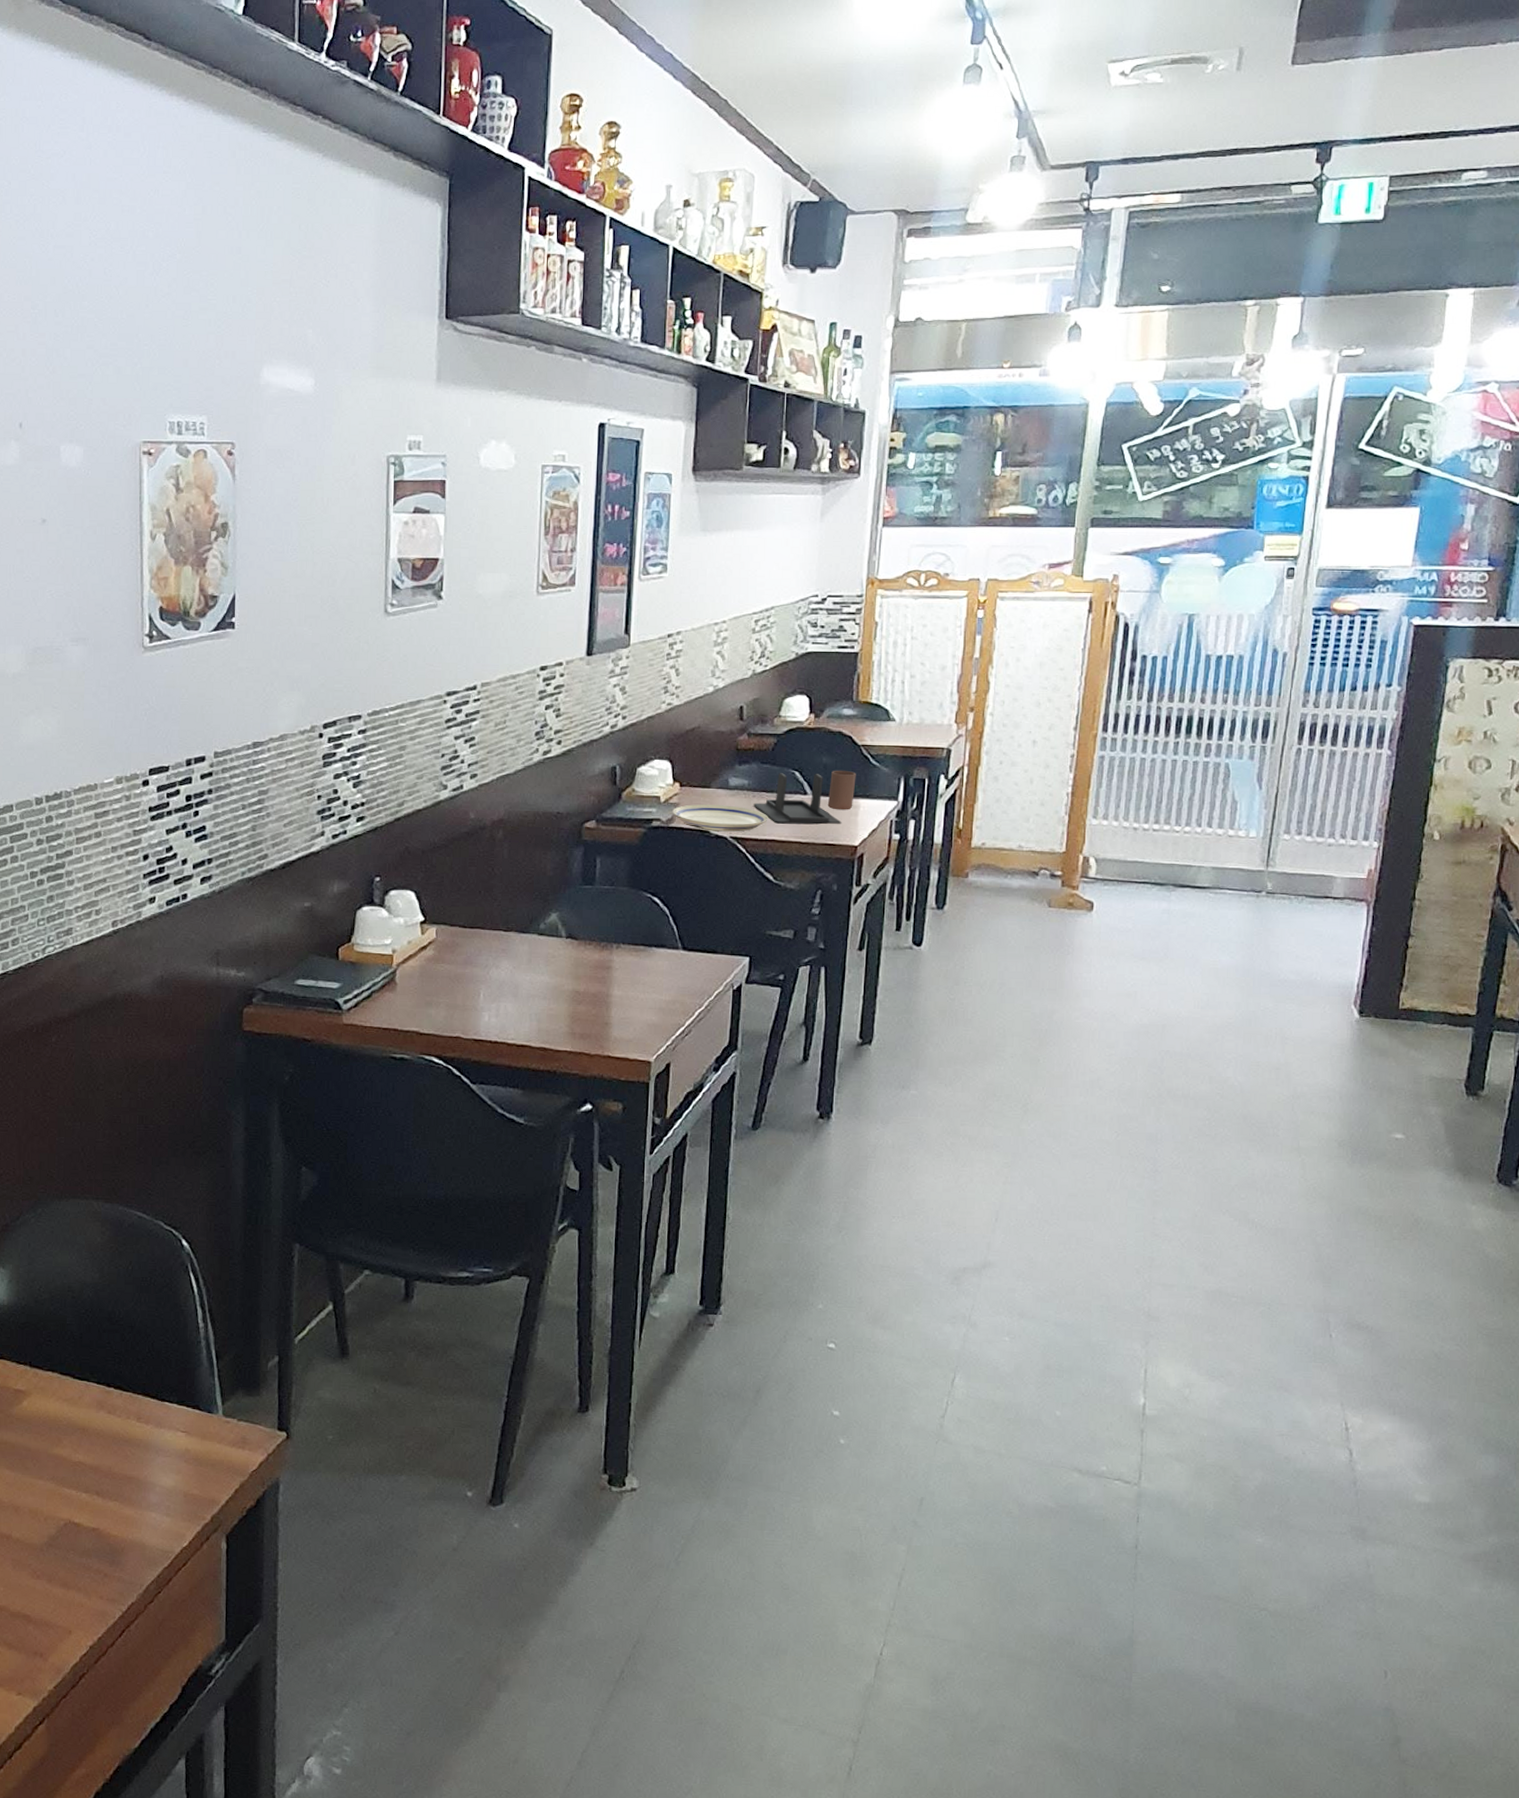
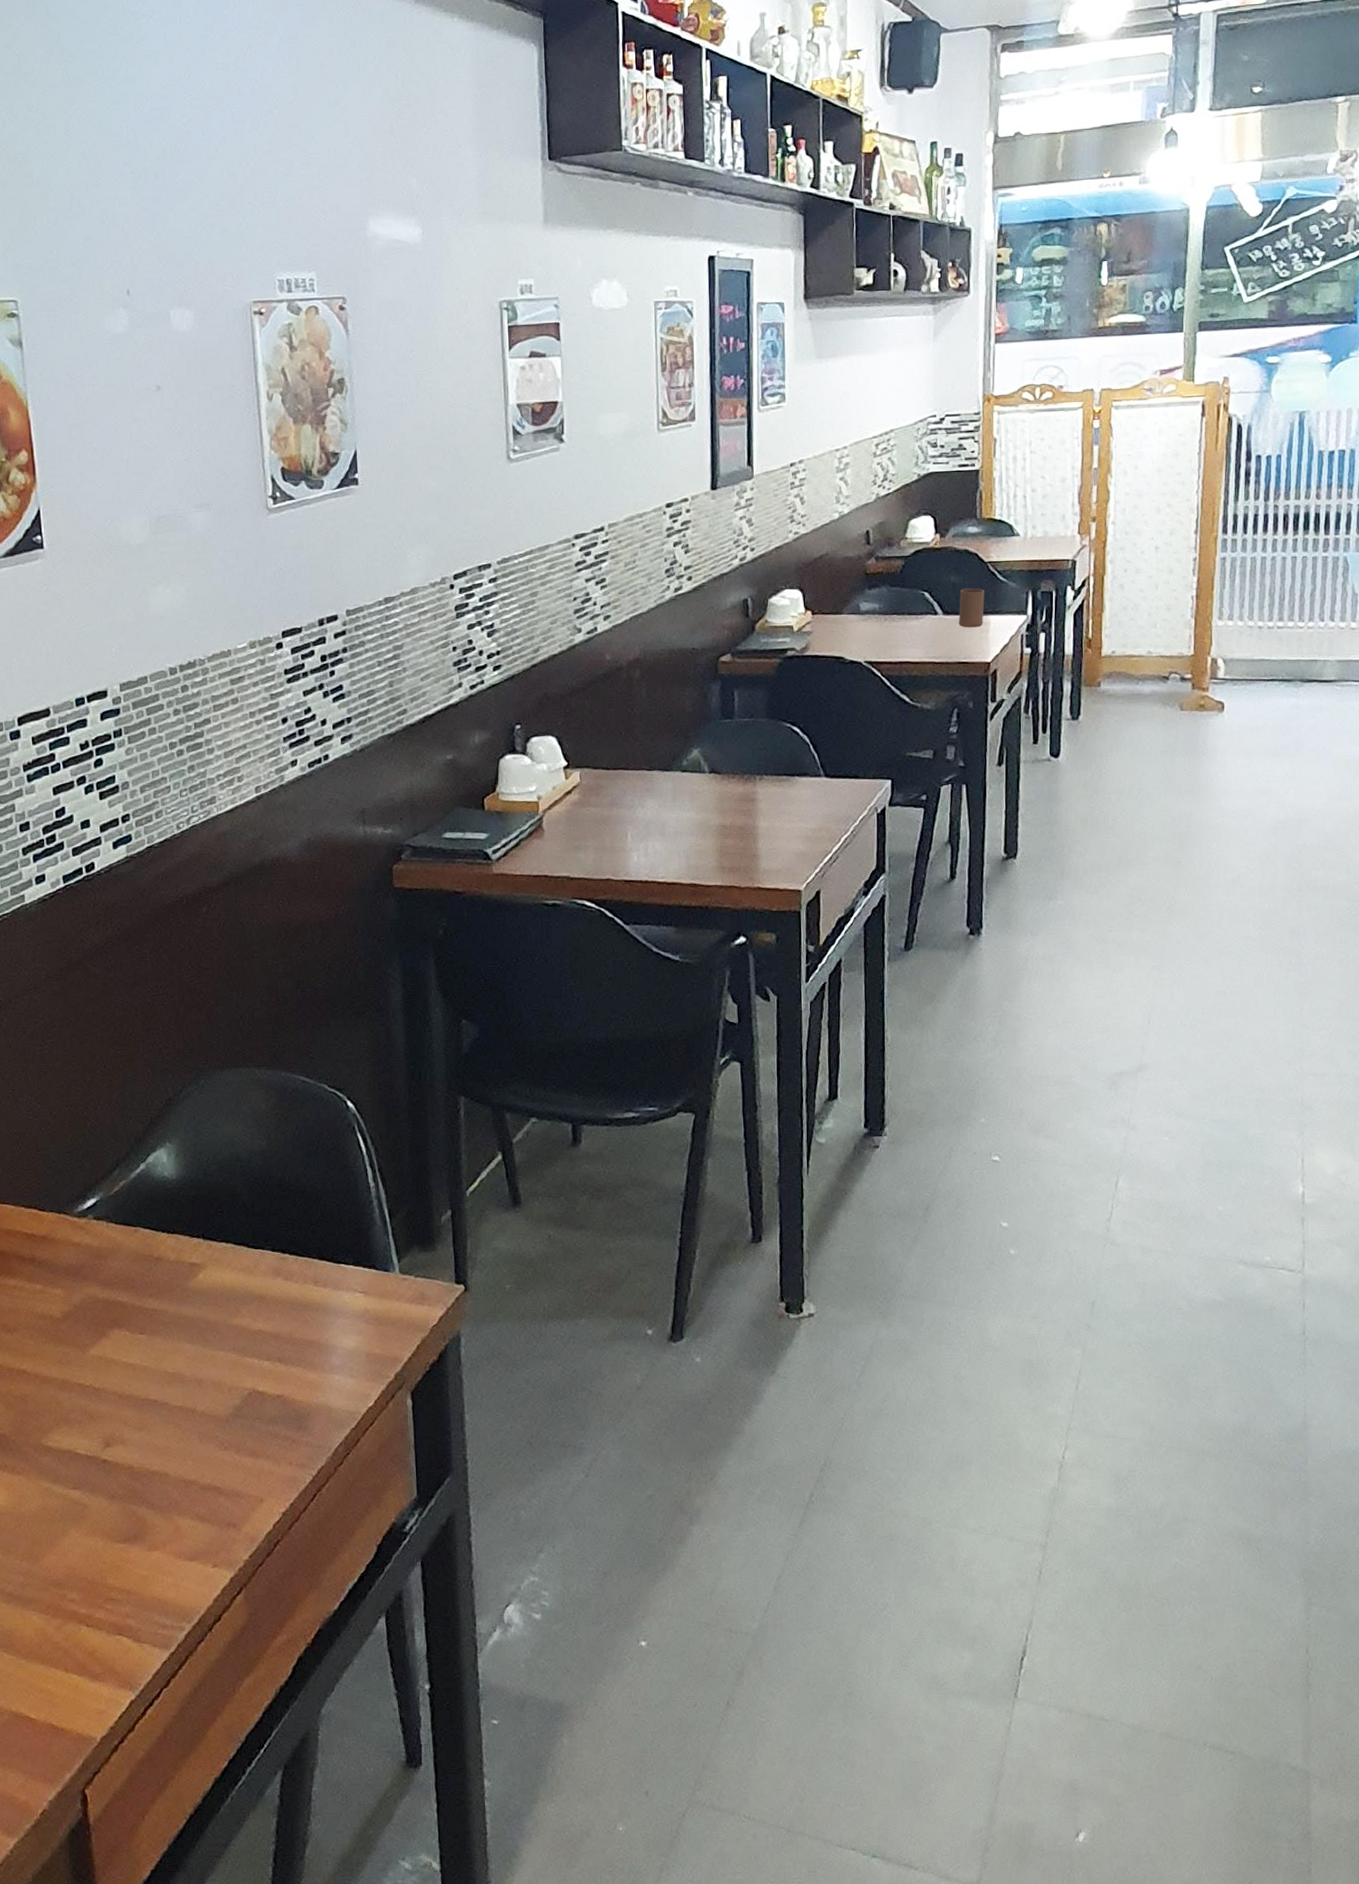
plate: present [673,804,768,832] -> none [806,630,901,657]
napkin holder: present [753,773,842,825] -> none [885,593,974,645]

